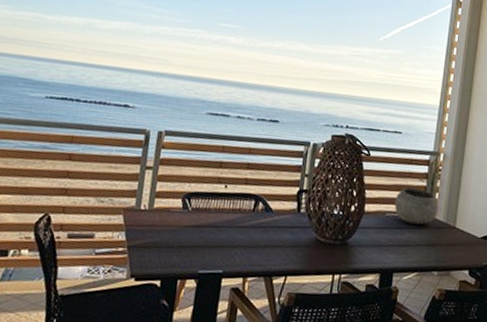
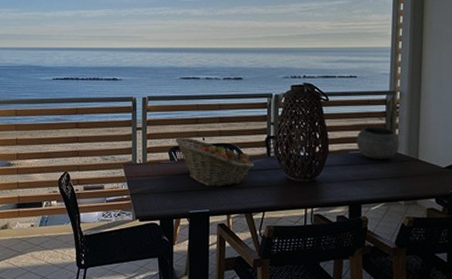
fruit basket: none [191,181,282,245] -> present [175,136,255,188]

